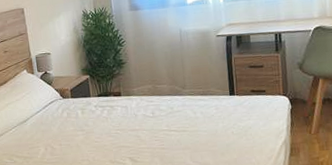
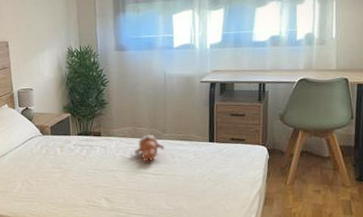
teddy bear: none [156,91,185,119] -> present [135,134,164,162]

